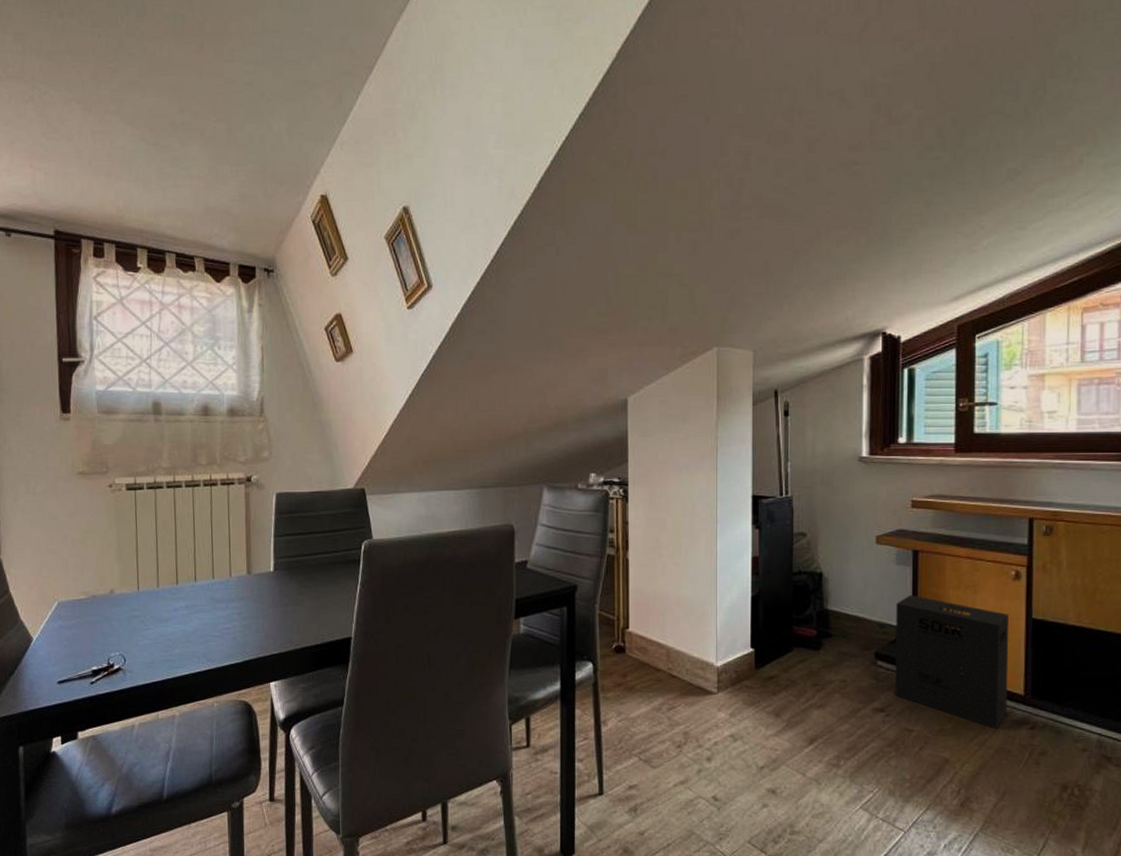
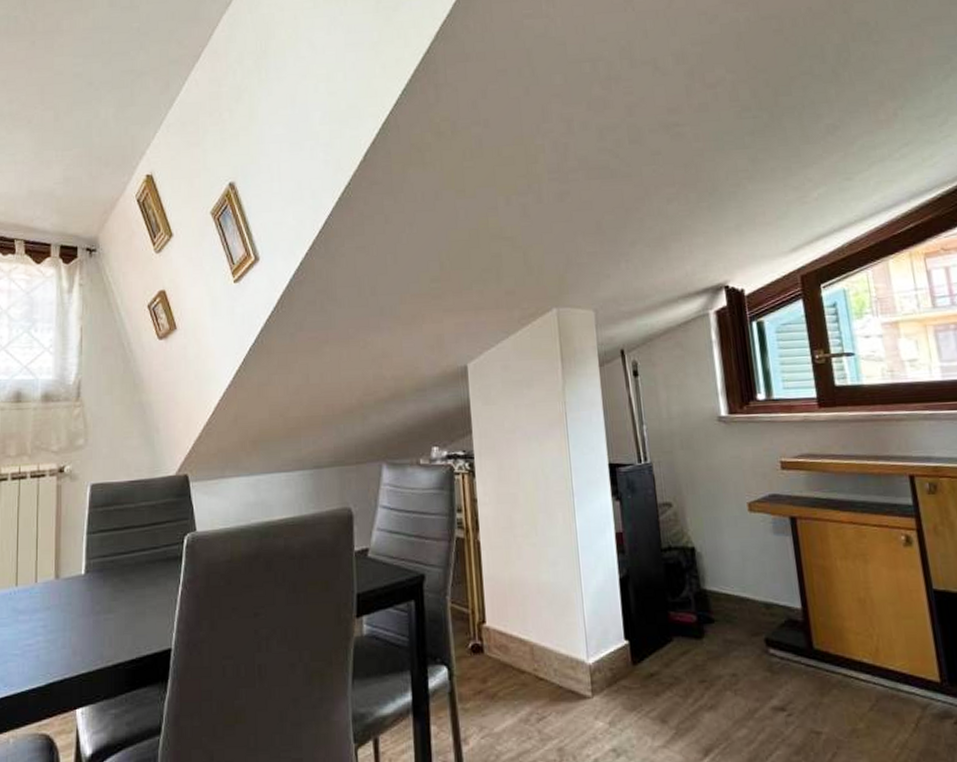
cardboard box: present [895,594,1010,729] -> none [780,568,925,726]

